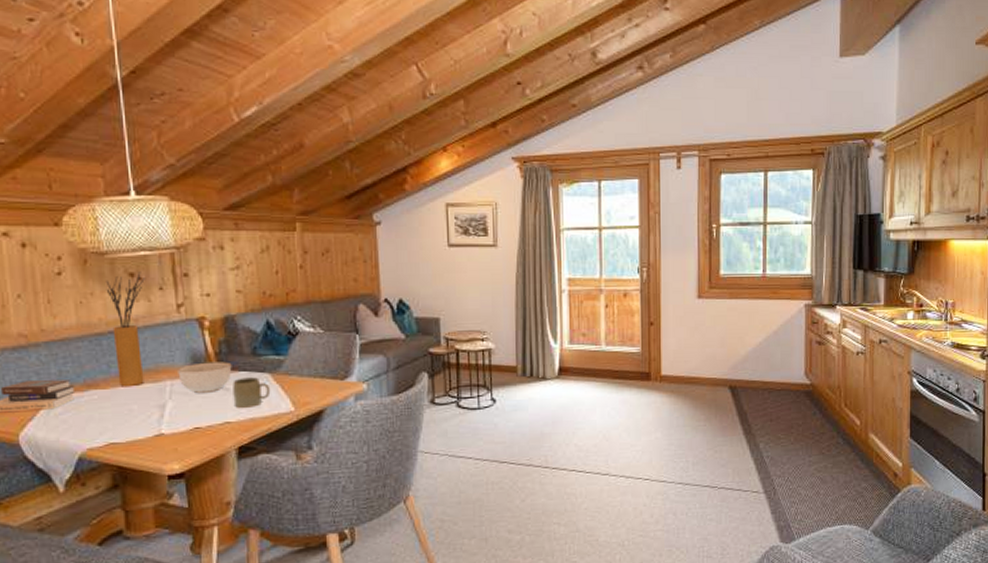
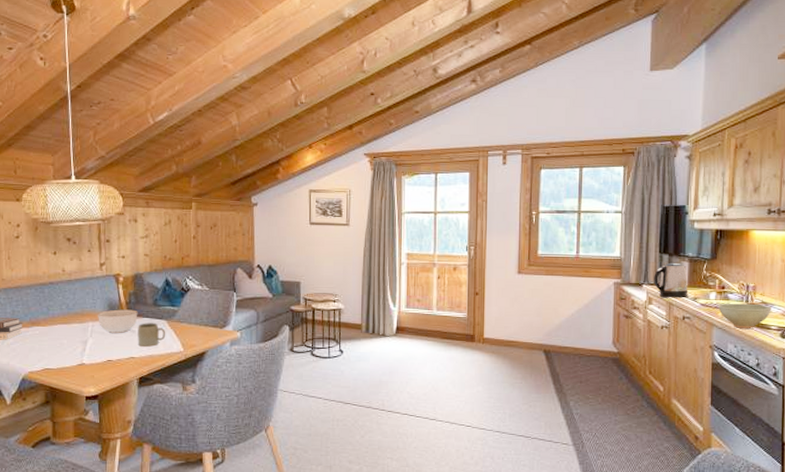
vase: present [105,271,145,387] -> none [50,237,78,326]
kettle: none [848,279,885,320] -> present [654,262,689,298]
bowl: none [915,322,972,350] -> present [717,303,773,328]

